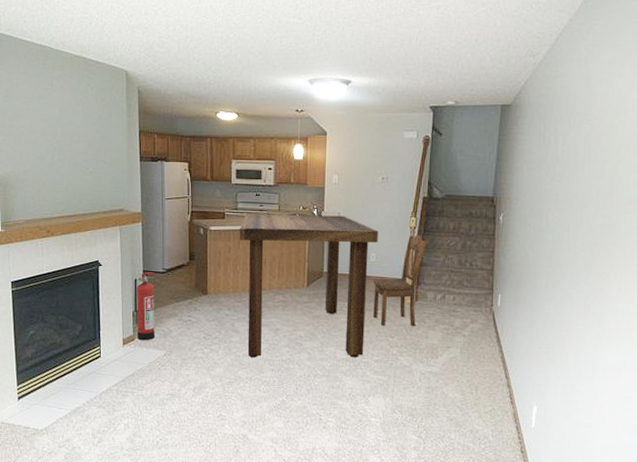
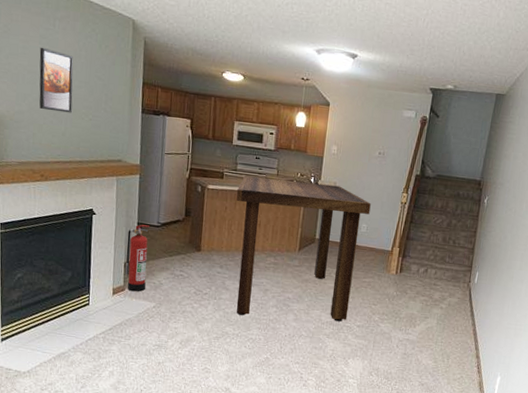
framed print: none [39,107,73,168] -> present [39,47,74,113]
dining chair: present [373,234,428,326] -> none [359,210,417,296]

